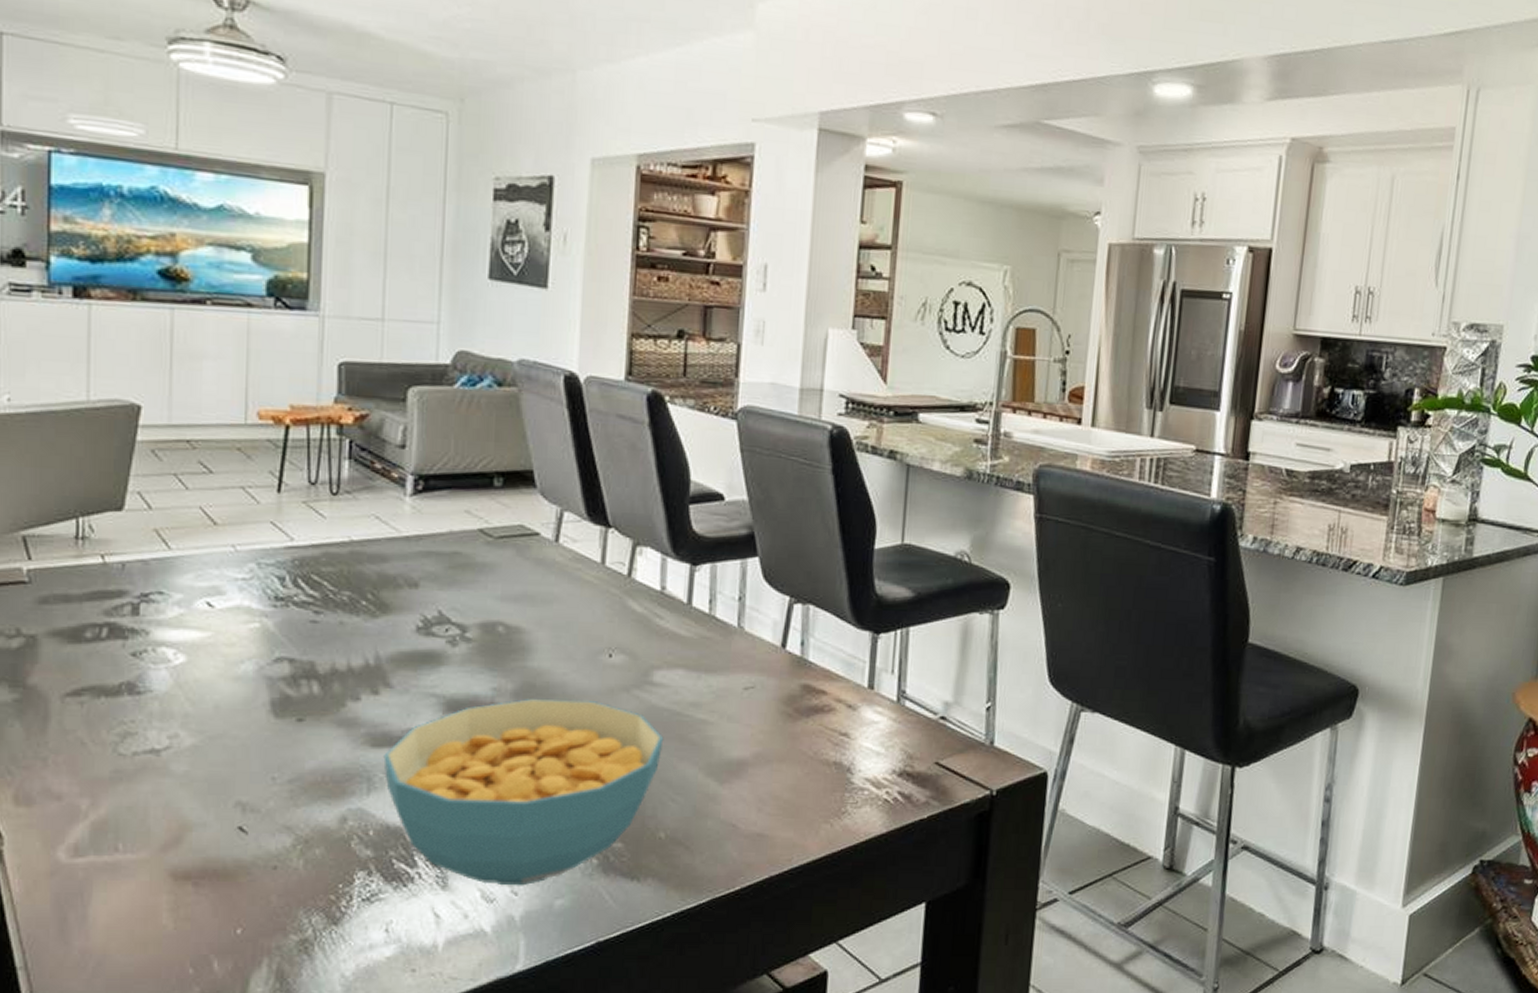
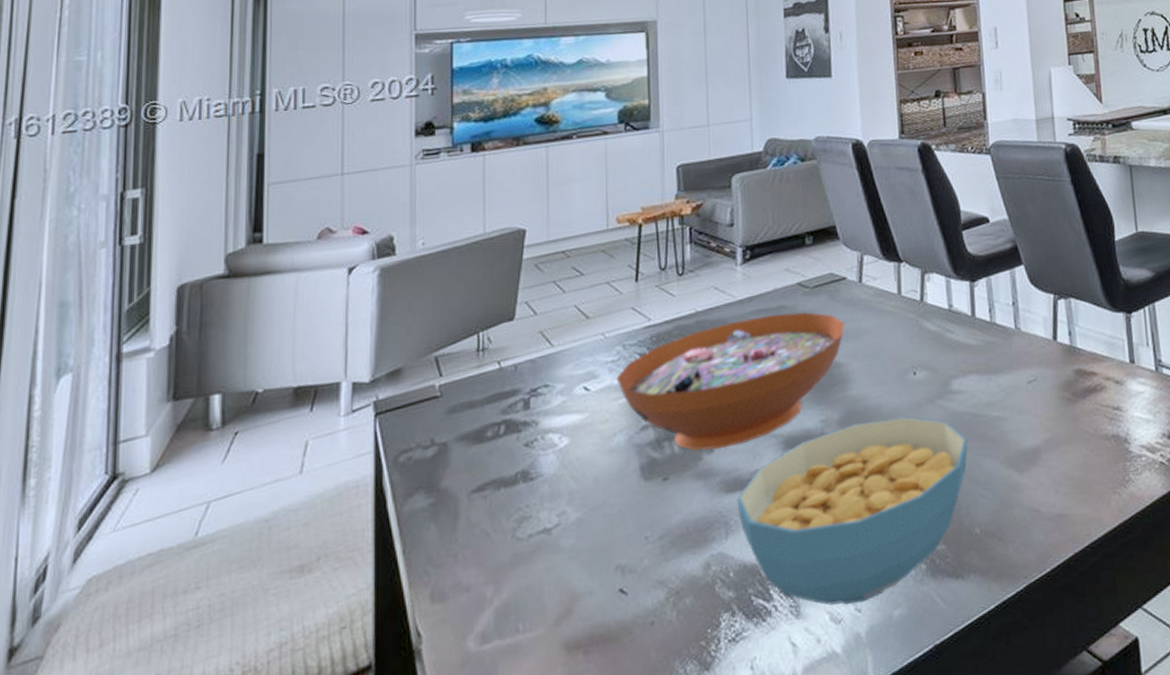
decorative bowl: none [247,559,533,698] -> present [616,312,845,451]

